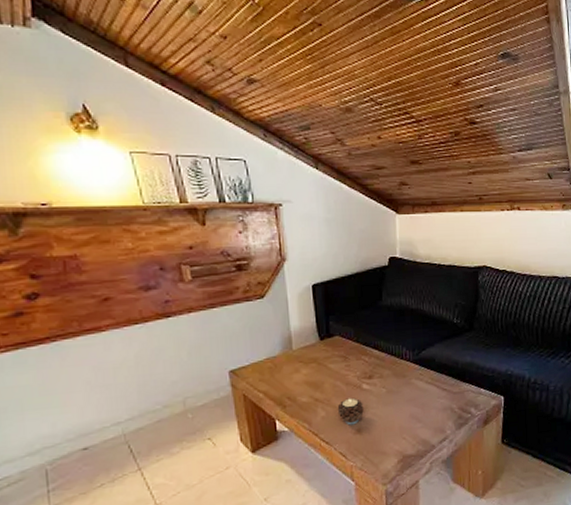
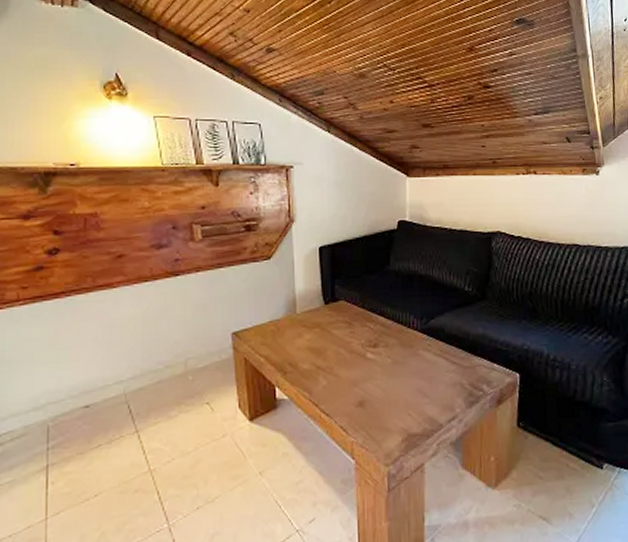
candle: present [337,397,364,426] -> none [339,367,367,397]

